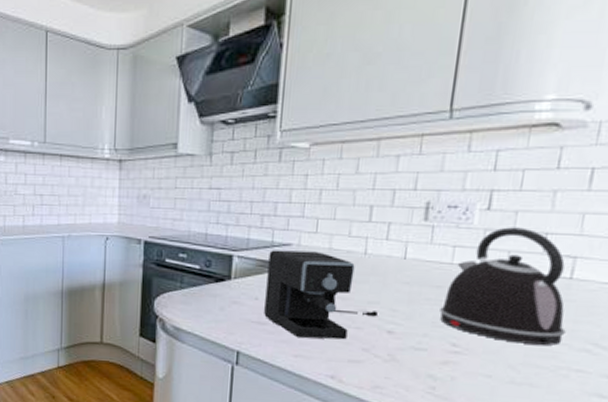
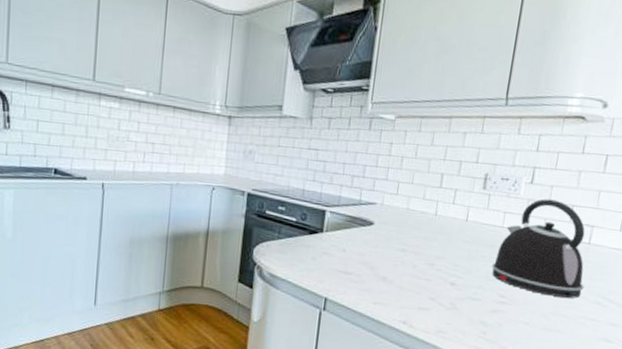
coffee maker: present [264,250,378,340] -> none [350,207,444,290]

